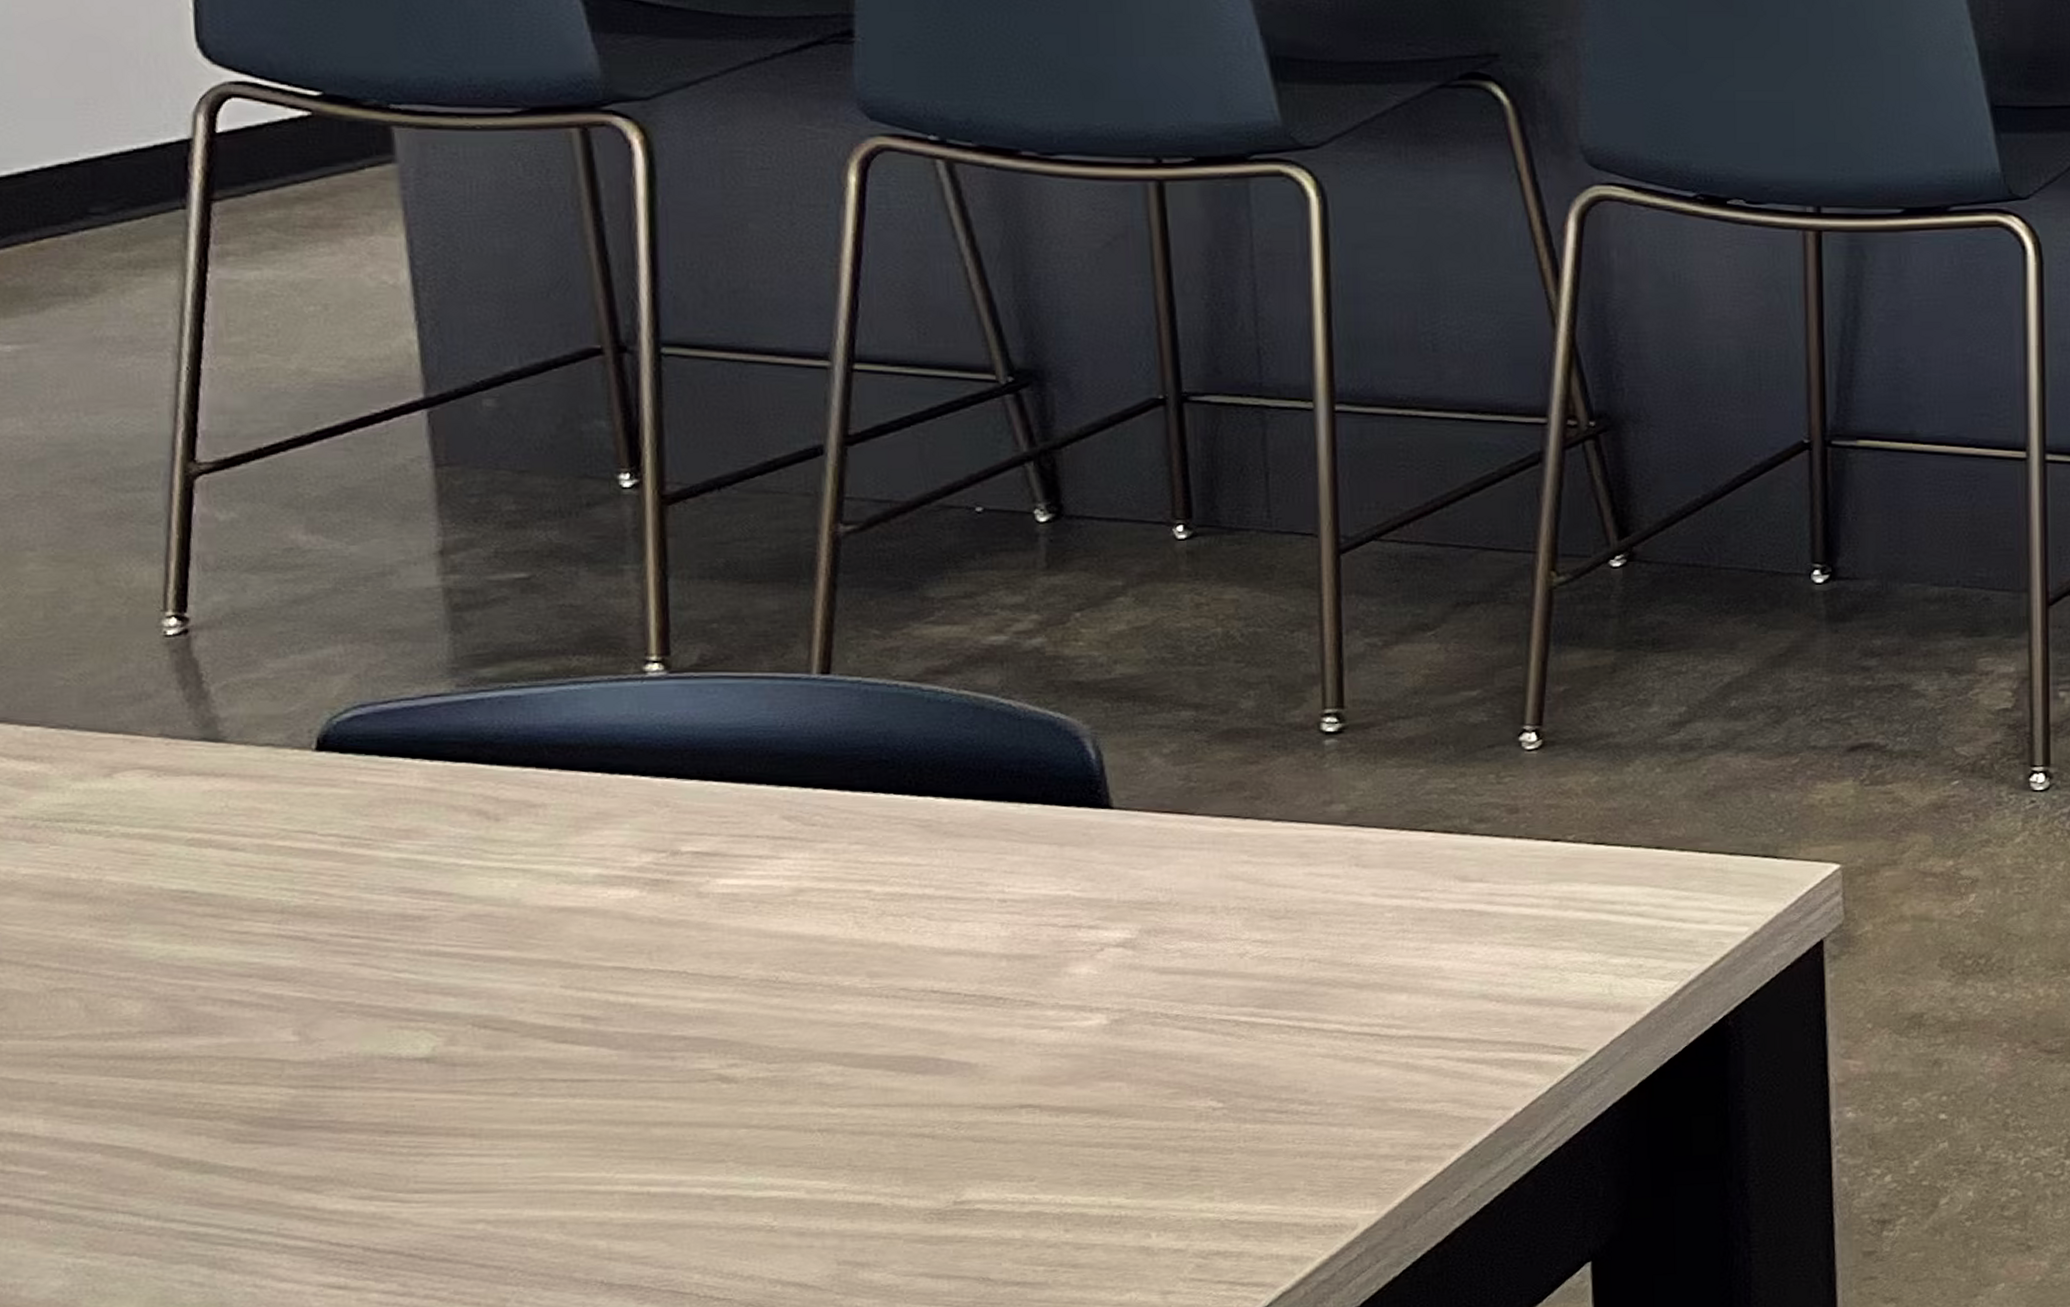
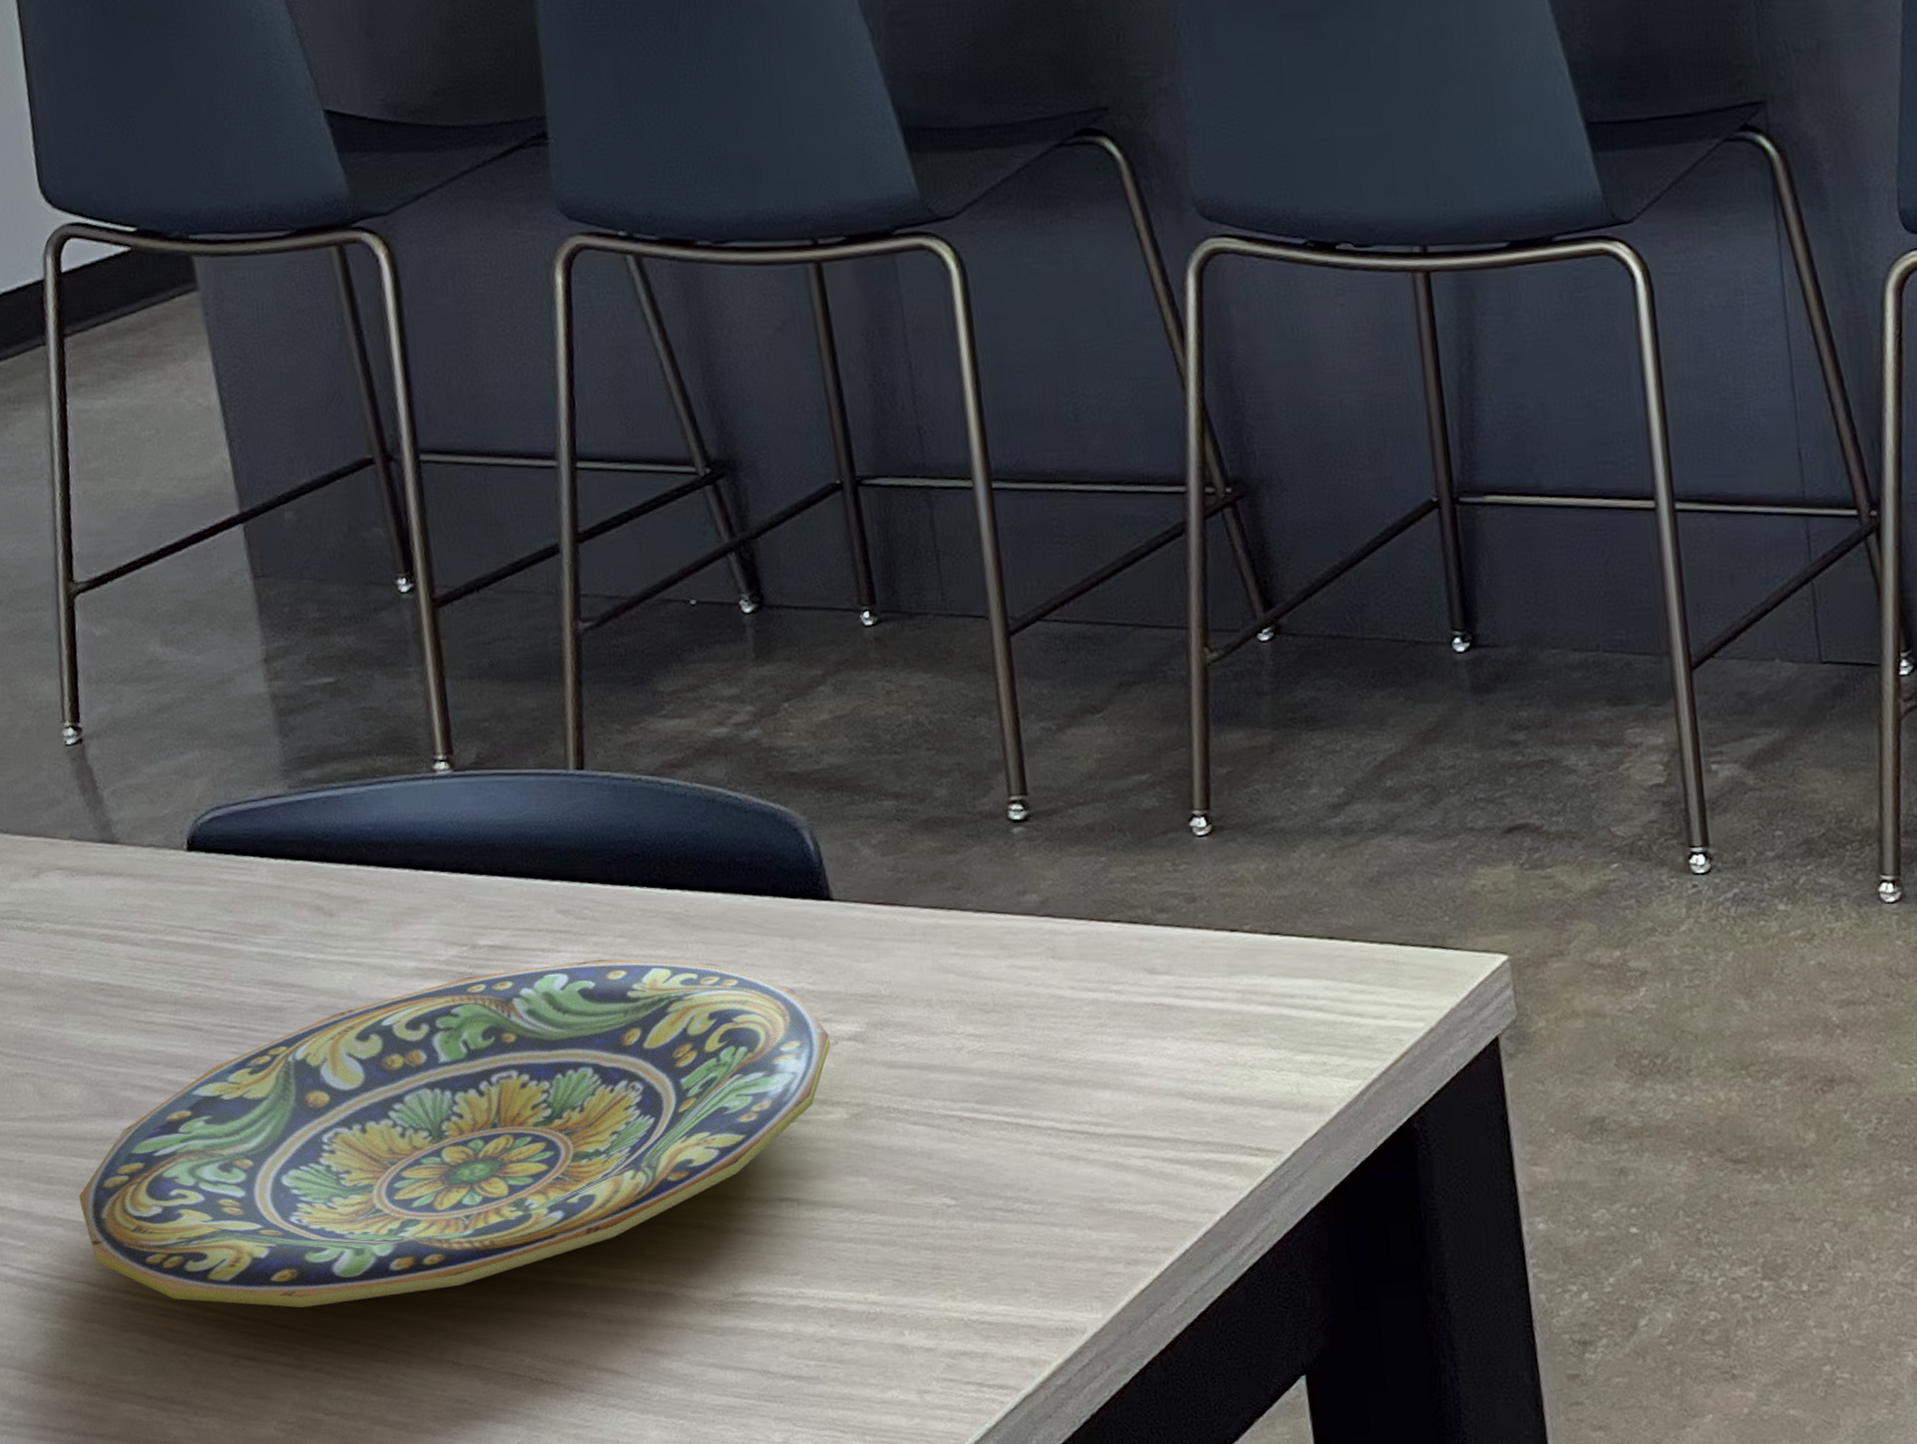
plate: none [128,866,1094,1232] -> present [78,959,830,1308]

